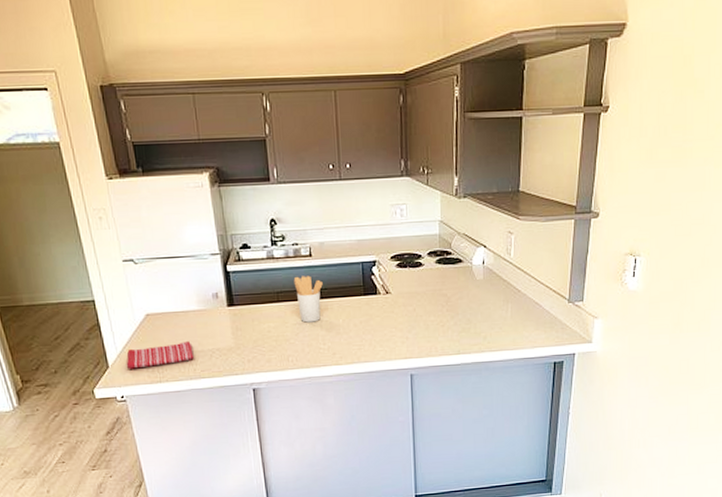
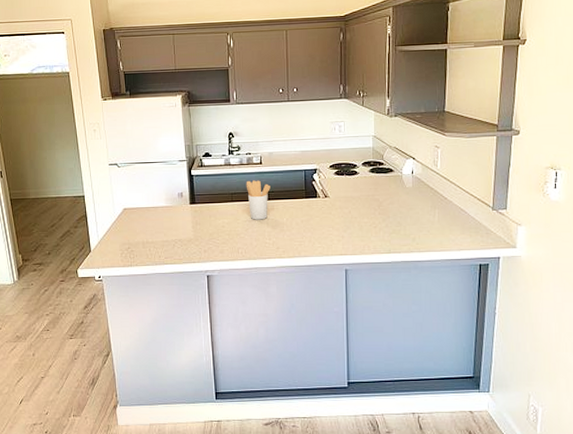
dish towel: present [126,341,194,369] -> none [105,232,160,254]

